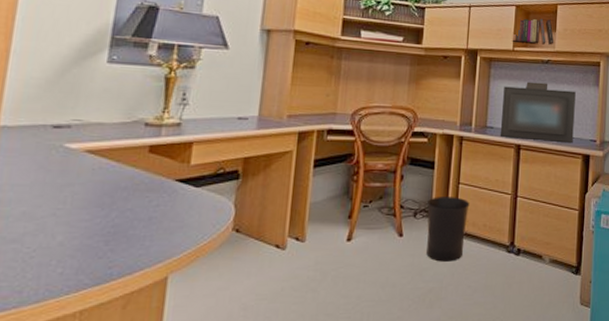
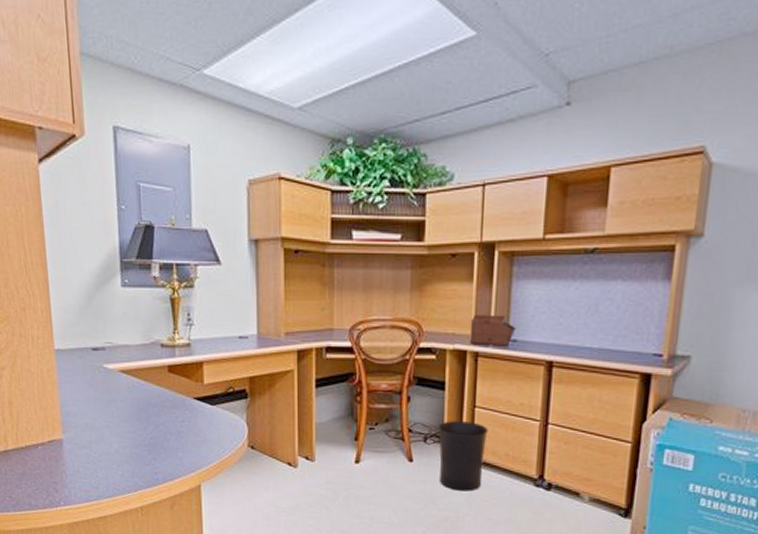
sewing box: none [456,105,493,132] -> present [469,314,517,346]
printer: present [500,81,576,144] -> none [525,280,634,359]
books: present [512,18,554,45] -> none [542,190,604,229]

